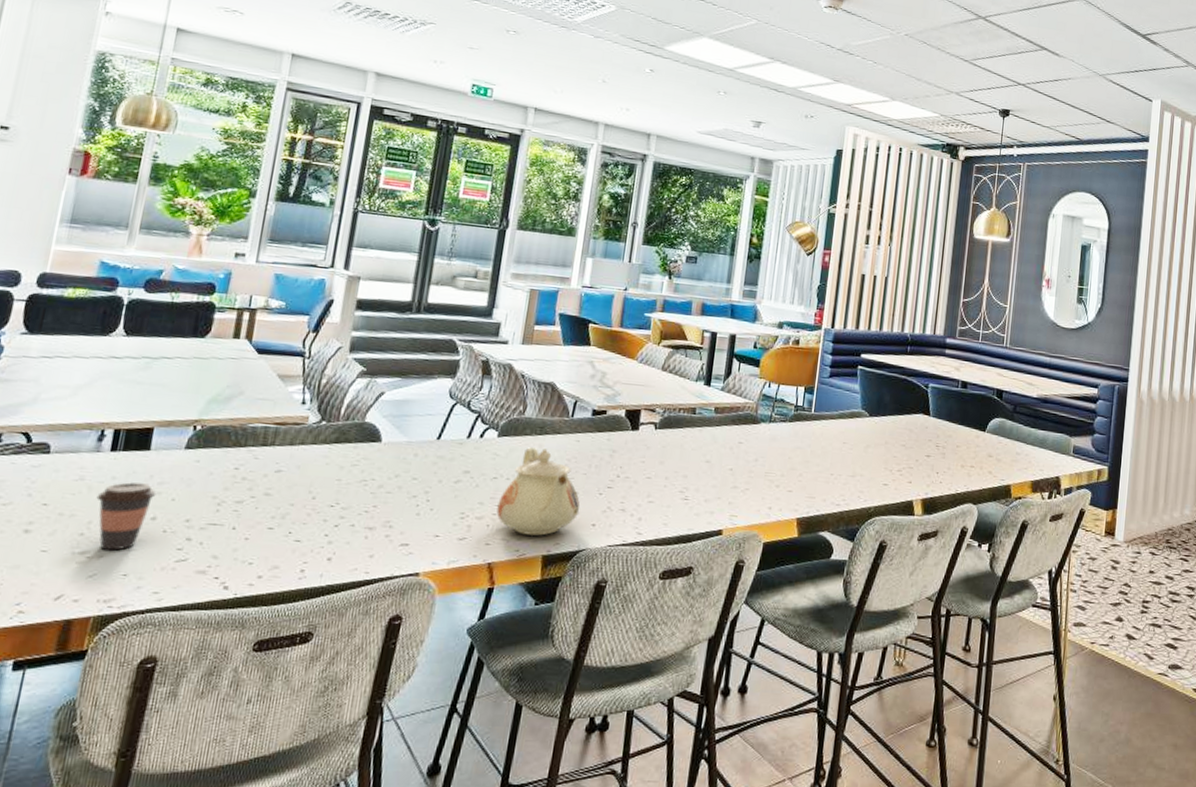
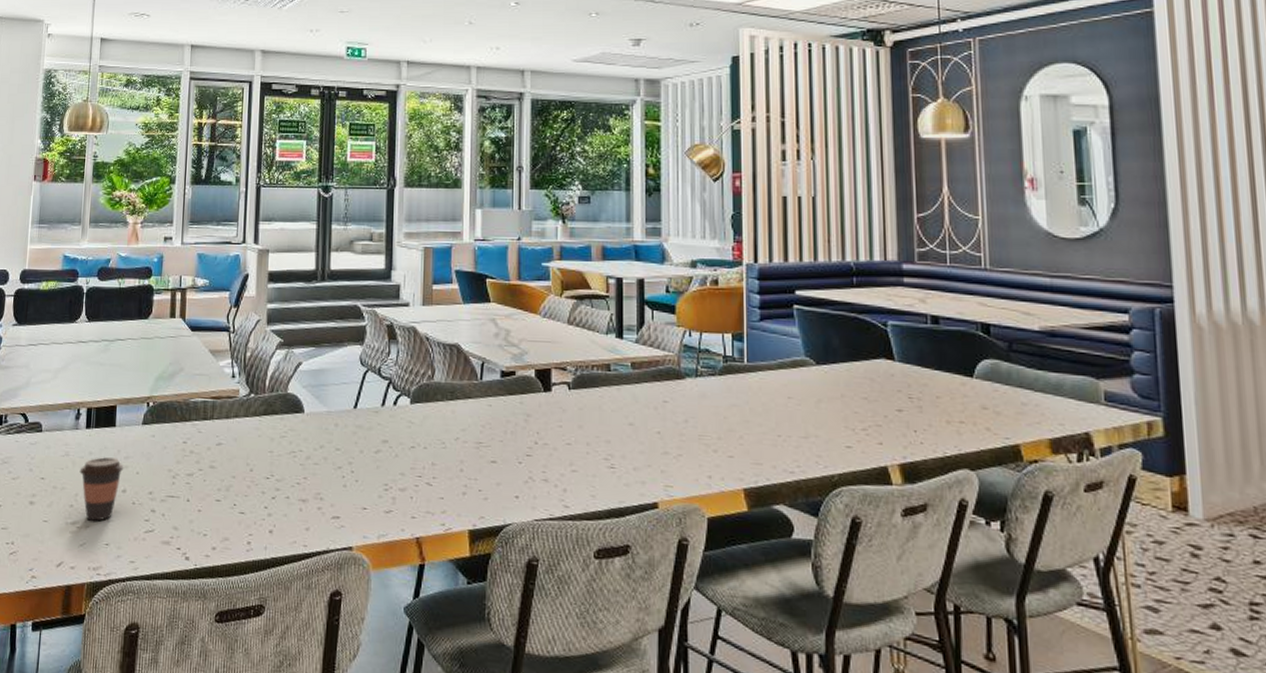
teapot: present [496,447,581,536] -> none [418,414,501,509]

